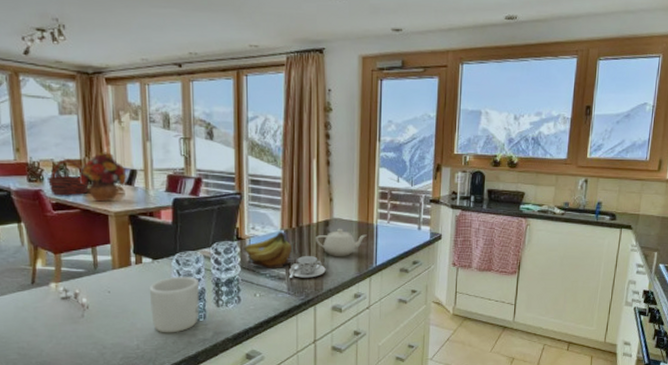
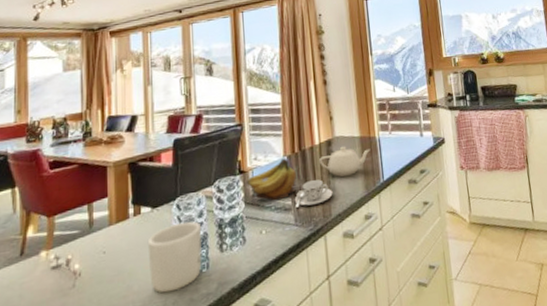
basket: present [46,159,89,195] -> none [45,113,88,153]
flower arrangement: present [79,152,127,202] -> none [78,101,128,154]

